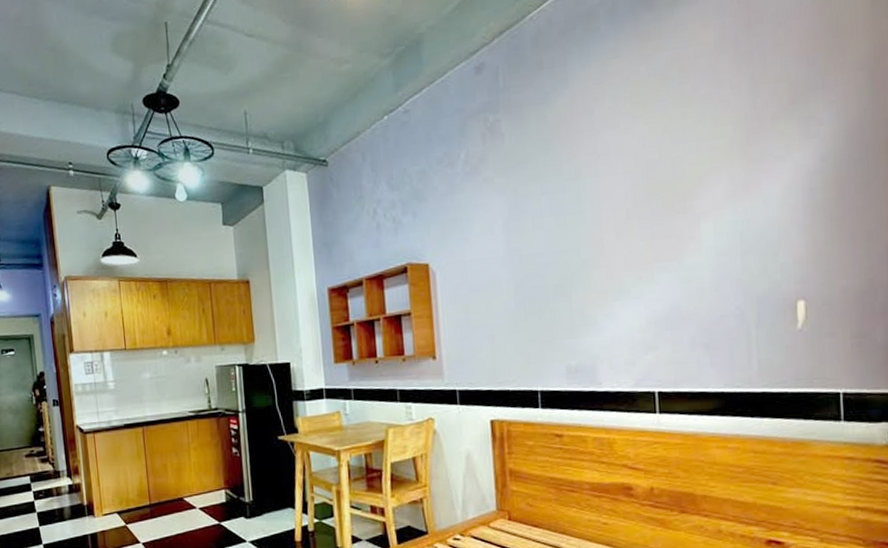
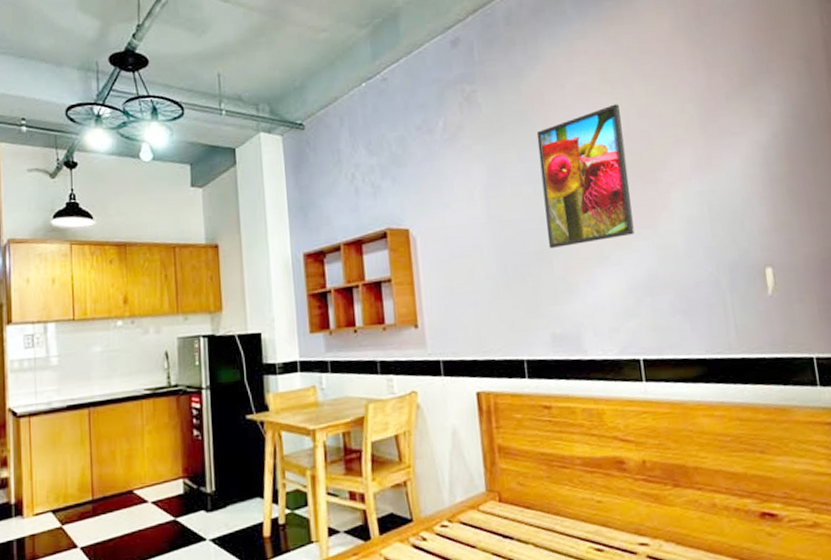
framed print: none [561,129,658,282] -> present [536,104,635,248]

